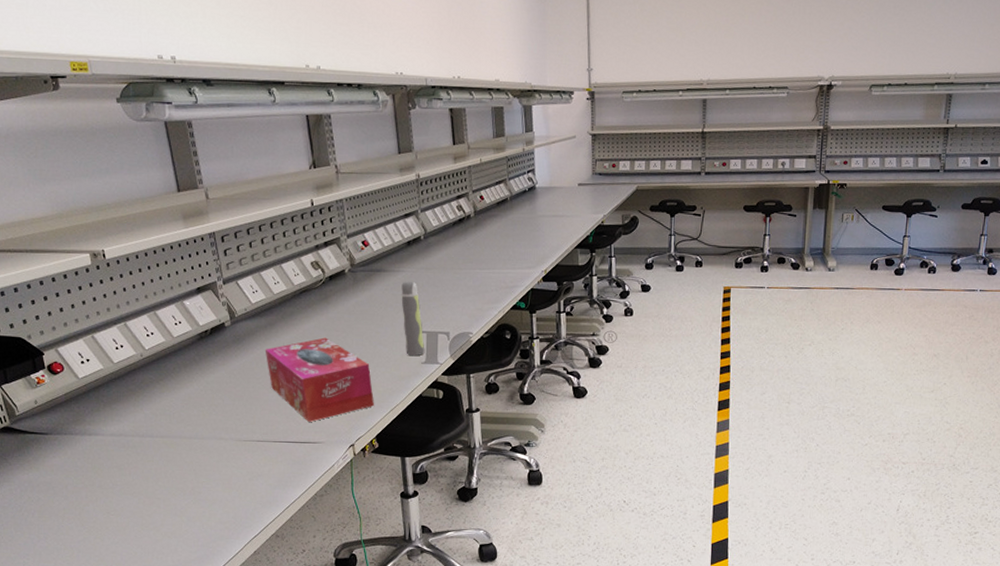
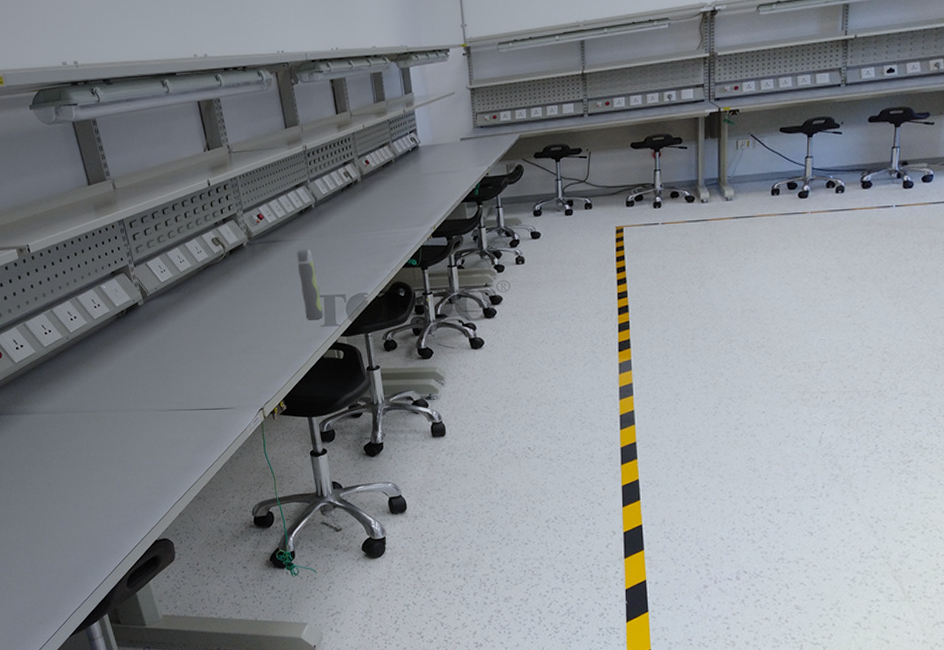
tissue box: present [265,337,374,422] -> none [176,309,279,389]

